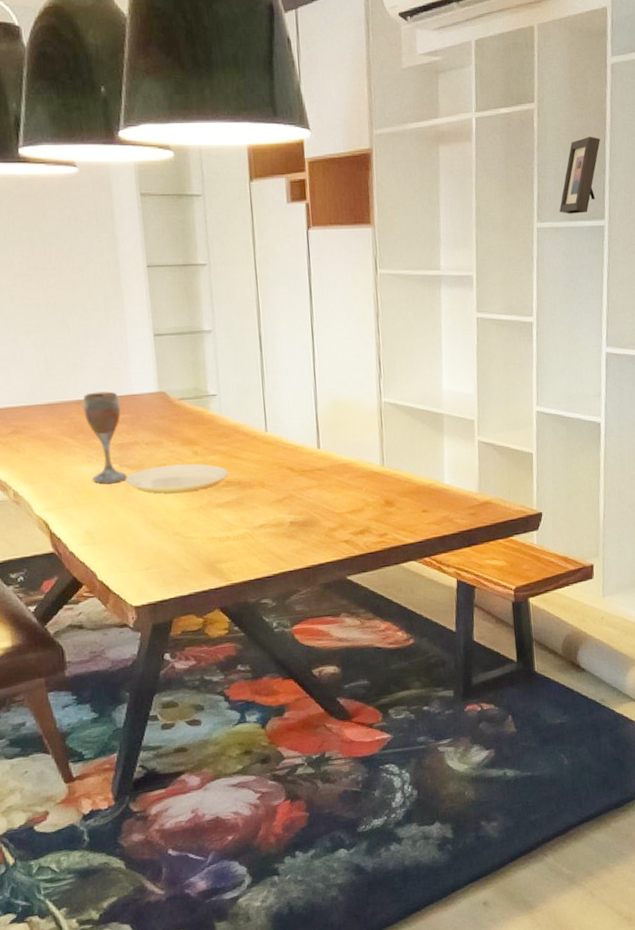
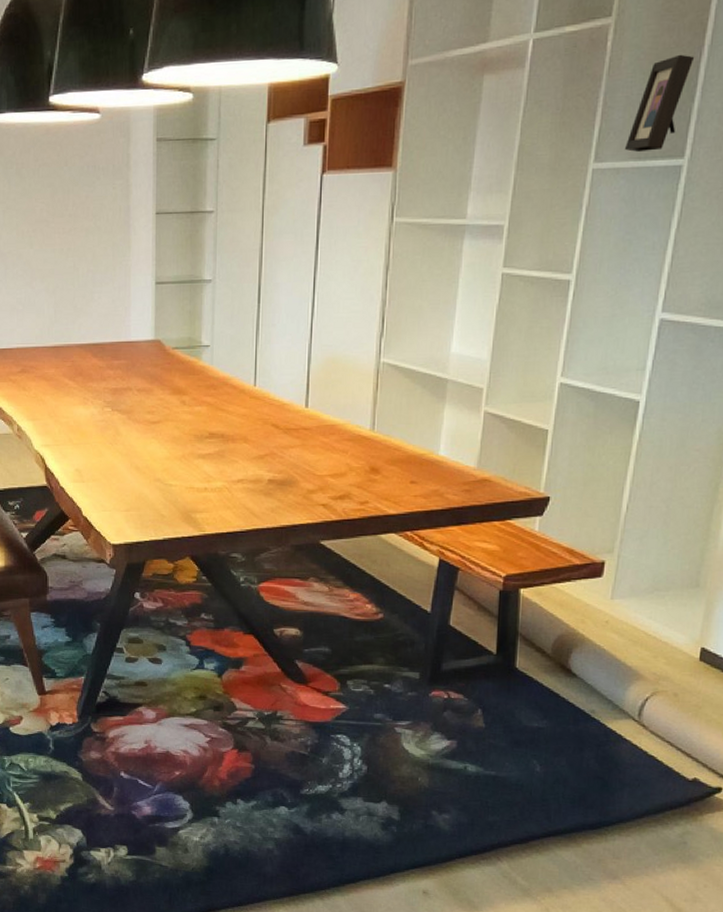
cup: present [82,391,127,484] -> none [84,337,118,425]
plate: present [126,463,228,494] -> none [116,413,213,441]

